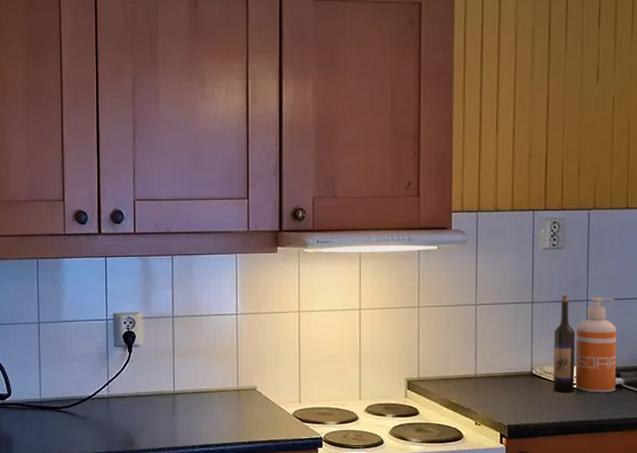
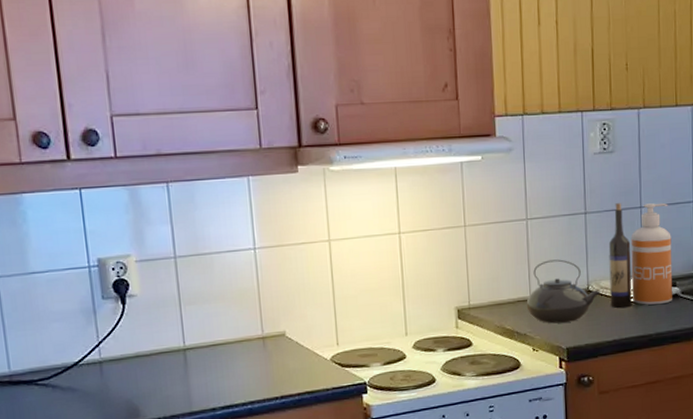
teakettle: none [471,343,544,402] -> present [526,259,601,324]

